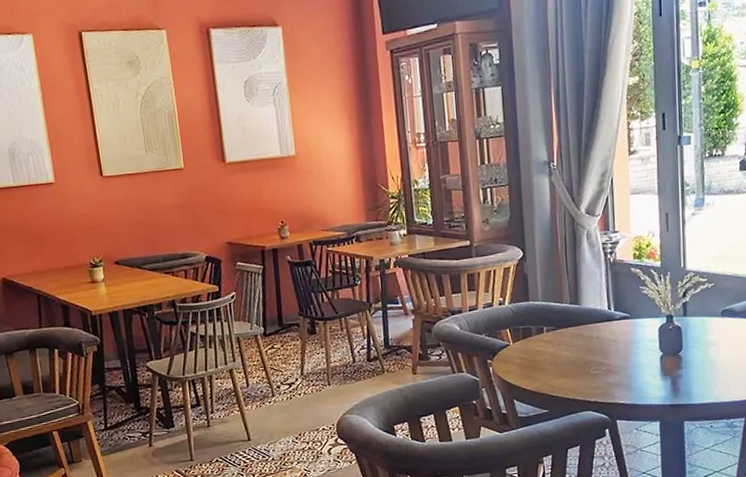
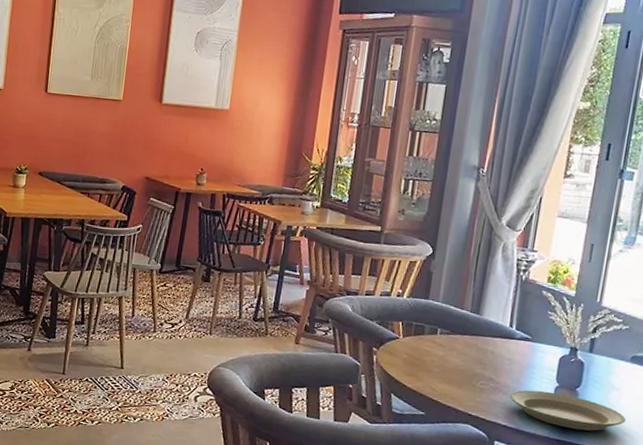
plate: none [620,360,727,392] -> present [509,390,626,432]

